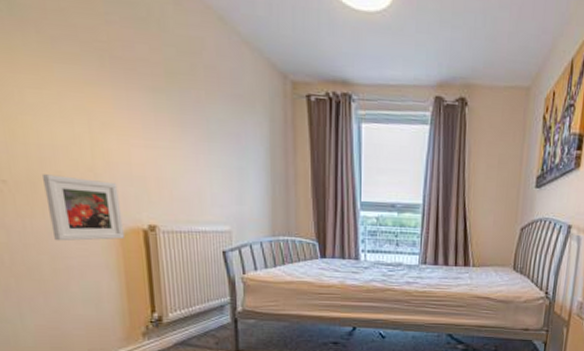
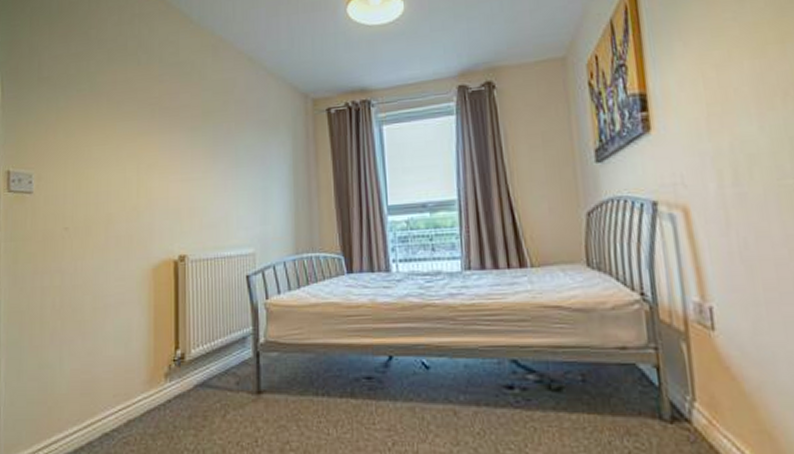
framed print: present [43,174,124,241] -> none [96,217,157,280]

